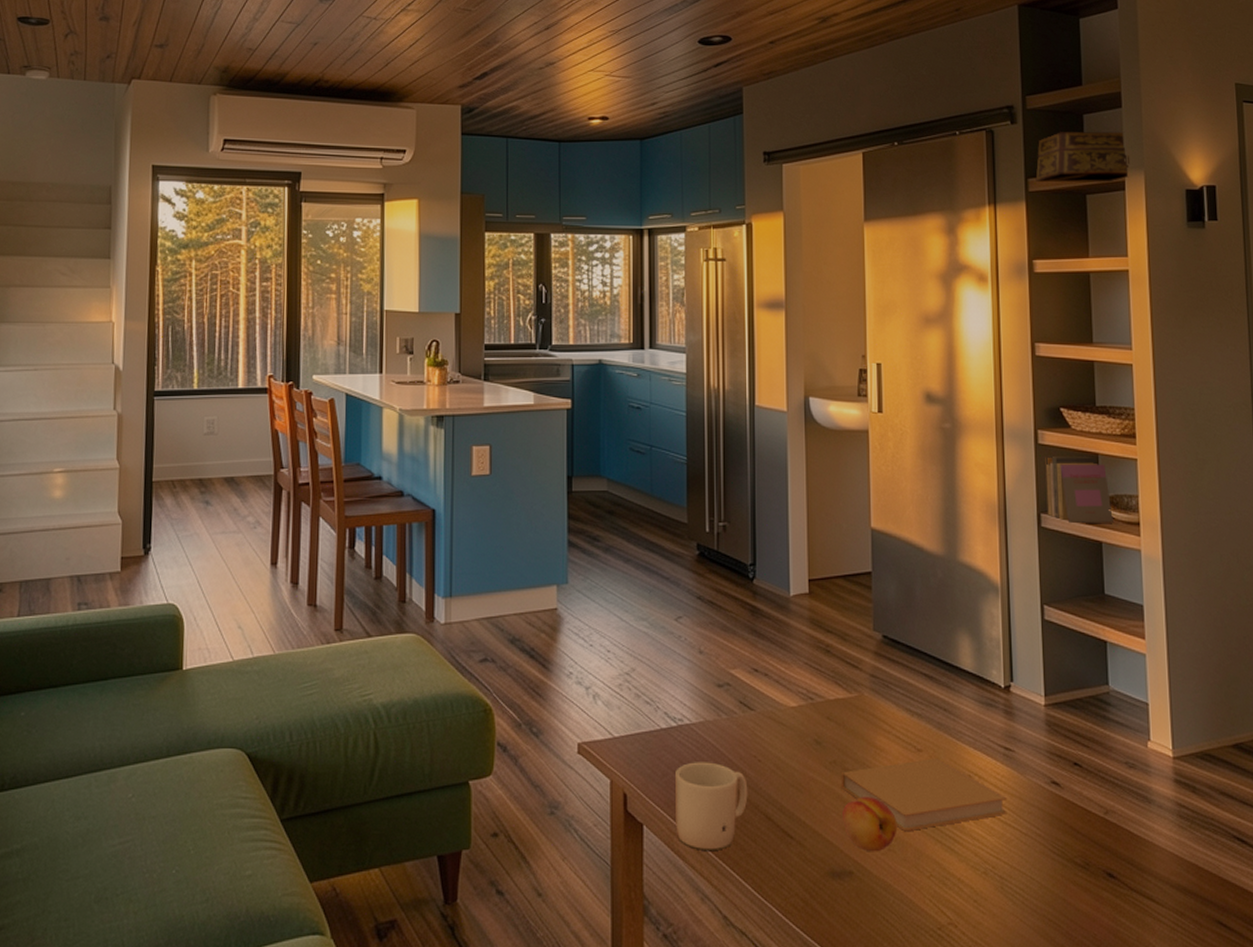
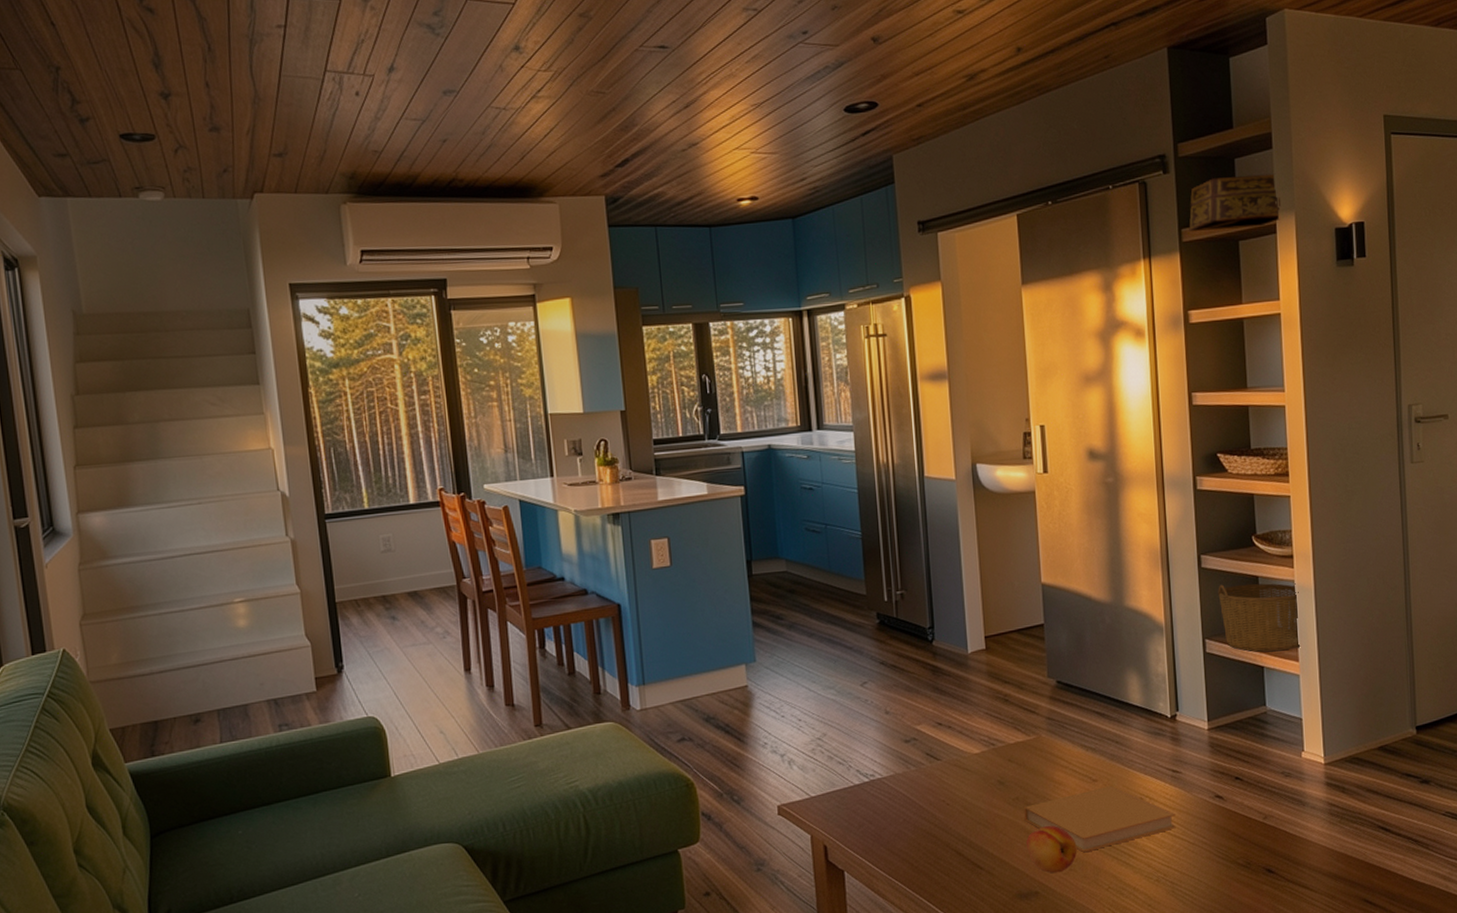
mug: present [675,762,748,850] -> none [871,810,939,888]
books: present [1045,457,1113,523] -> none [1204,497,1269,561]
basket: none [1058,547,1148,626] -> present [1218,583,1301,652]

